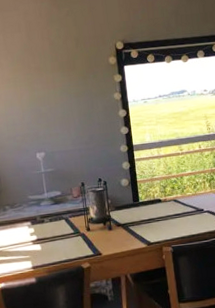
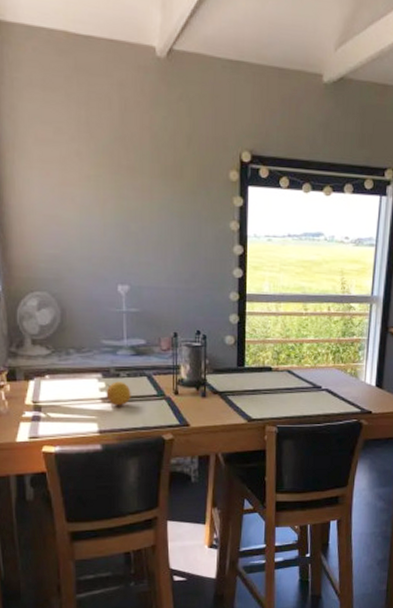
fruit: none [35,226,54,246] -> present [106,381,131,406]

